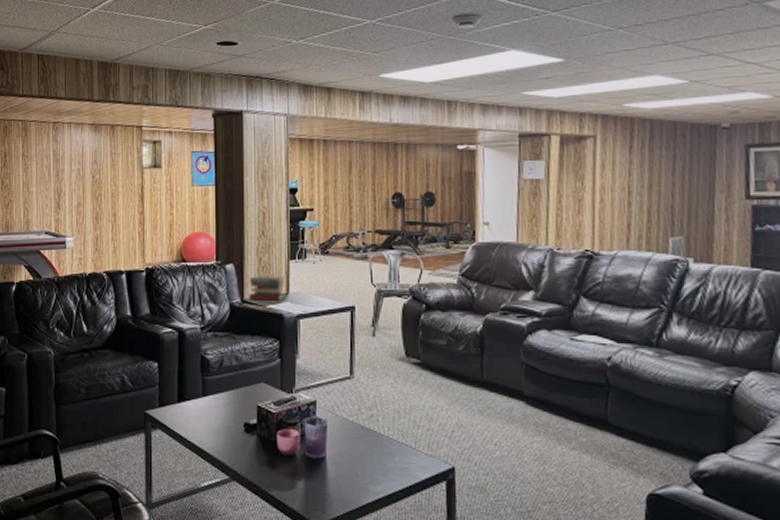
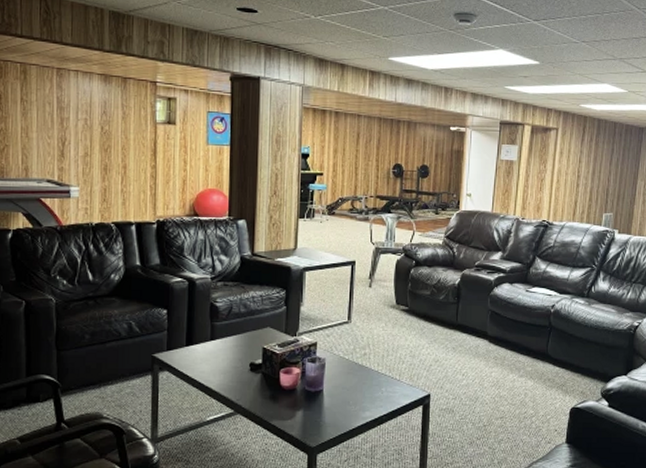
books: present [249,275,285,302] -> none [259,231,293,256]

